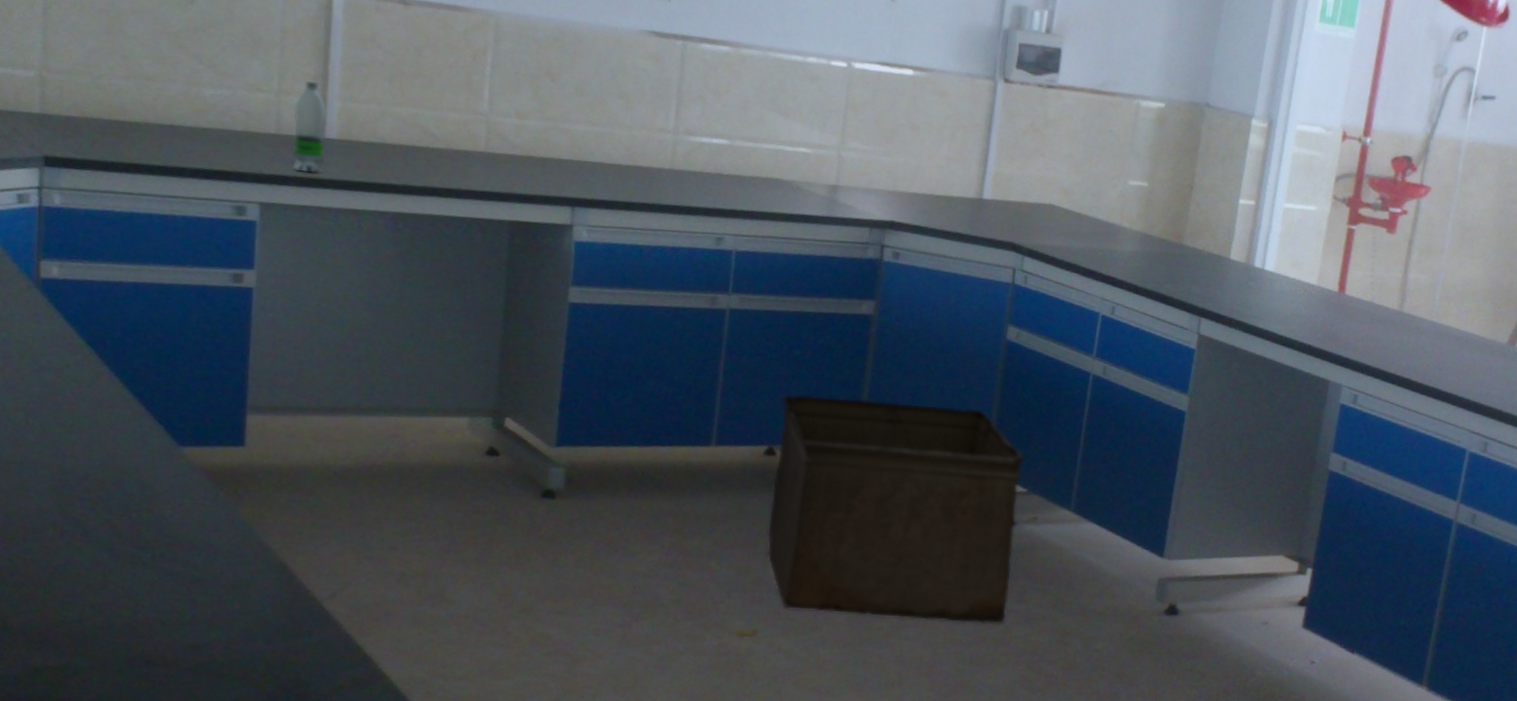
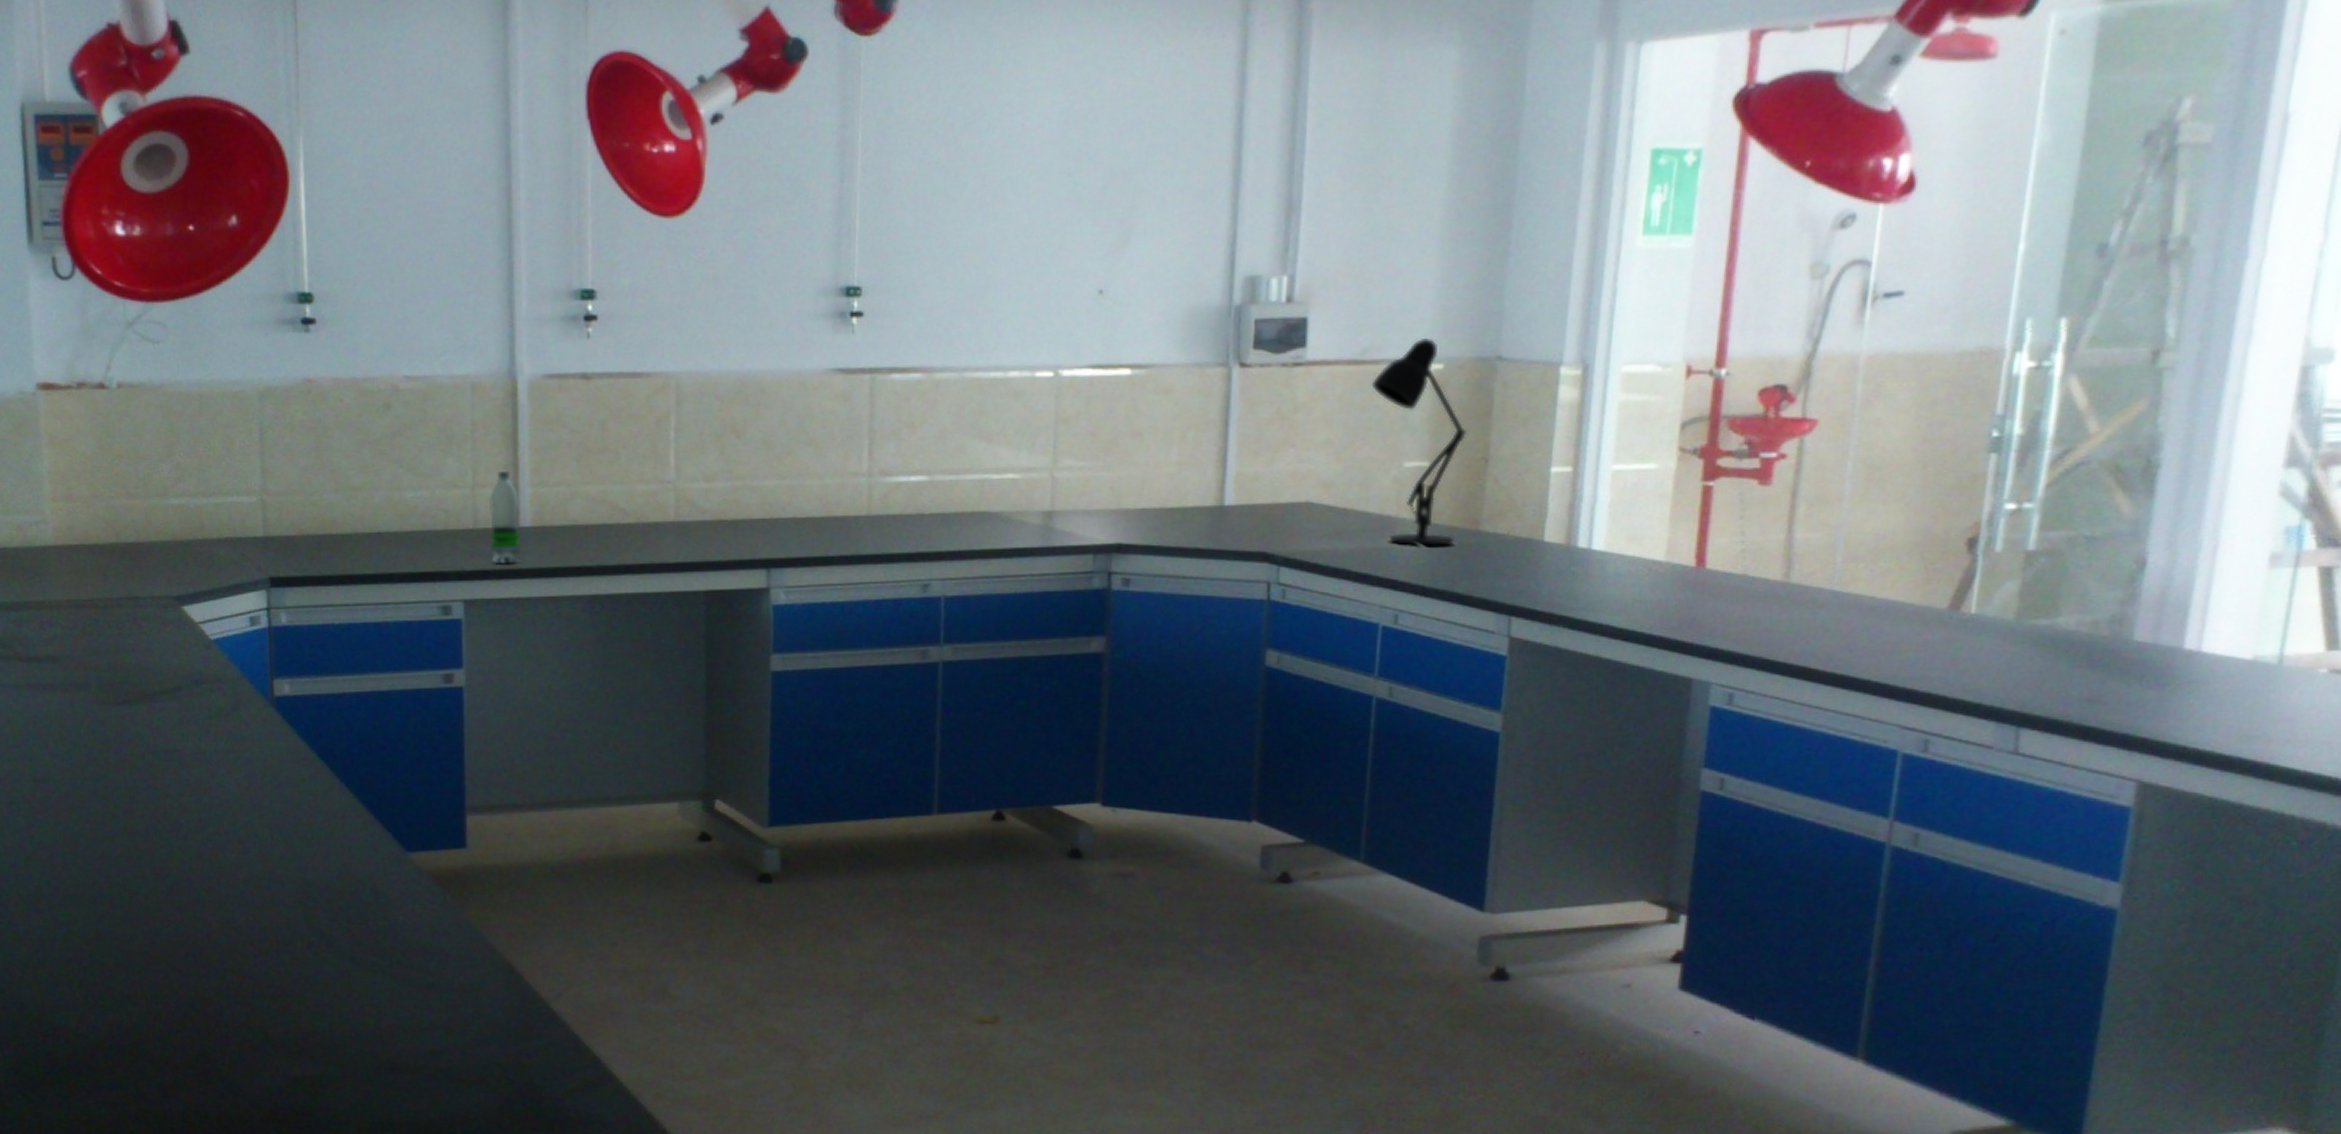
storage bin: present [767,394,1025,623] -> none [1001,749,1298,999]
desk lamp: none [1108,80,1179,254] -> present [1371,338,1468,546]

